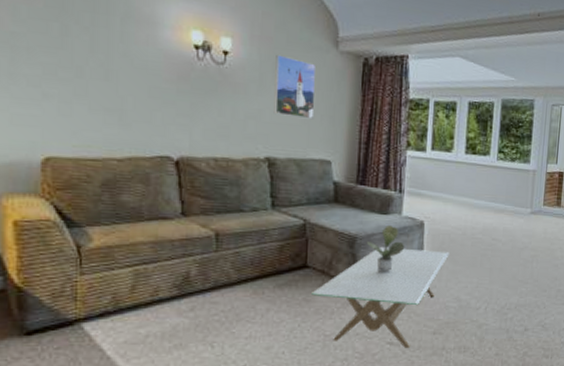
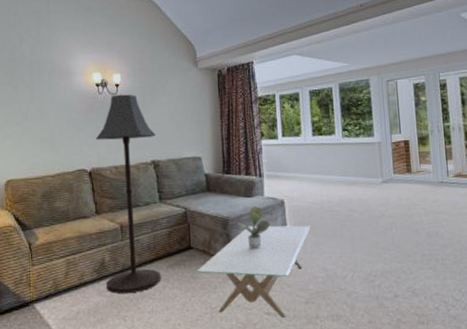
floor lamp: none [188,64,275,316] -> present [95,94,161,294]
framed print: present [273,54,316,120] -> none [152,79,185,126]

